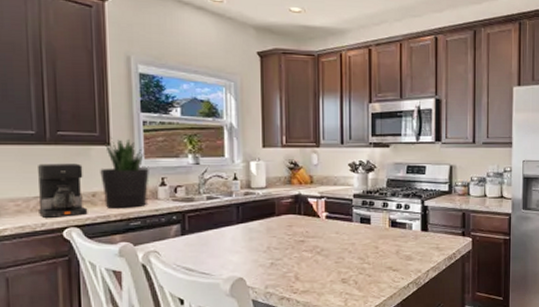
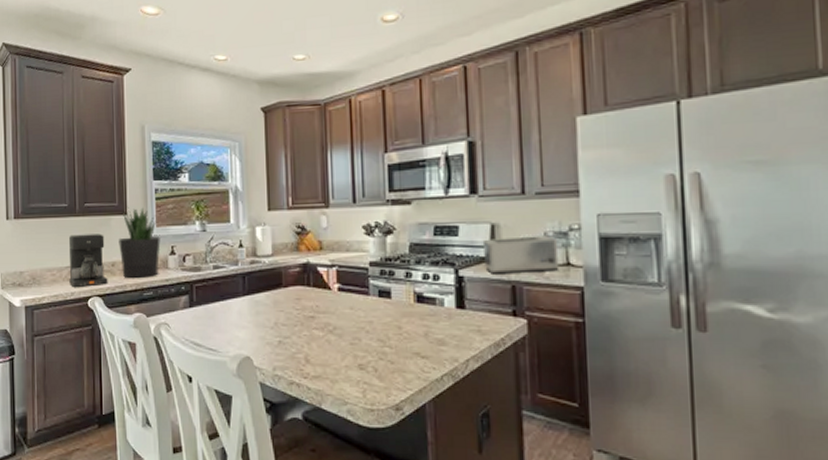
toaster: none [443,175,496,204] -> present [482,235,559,274]

